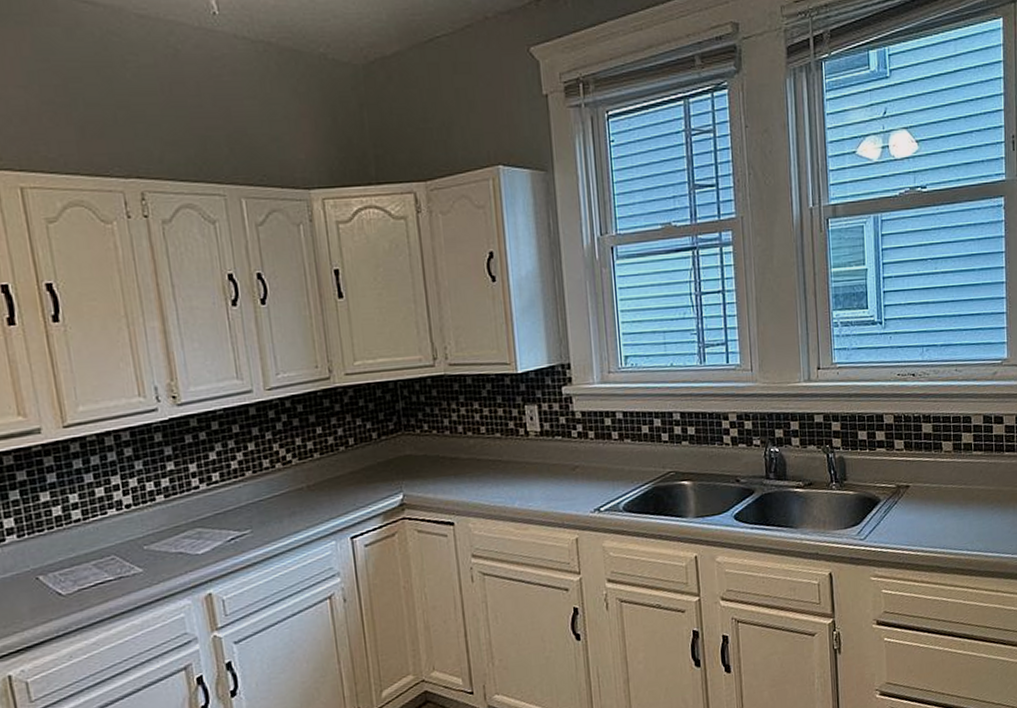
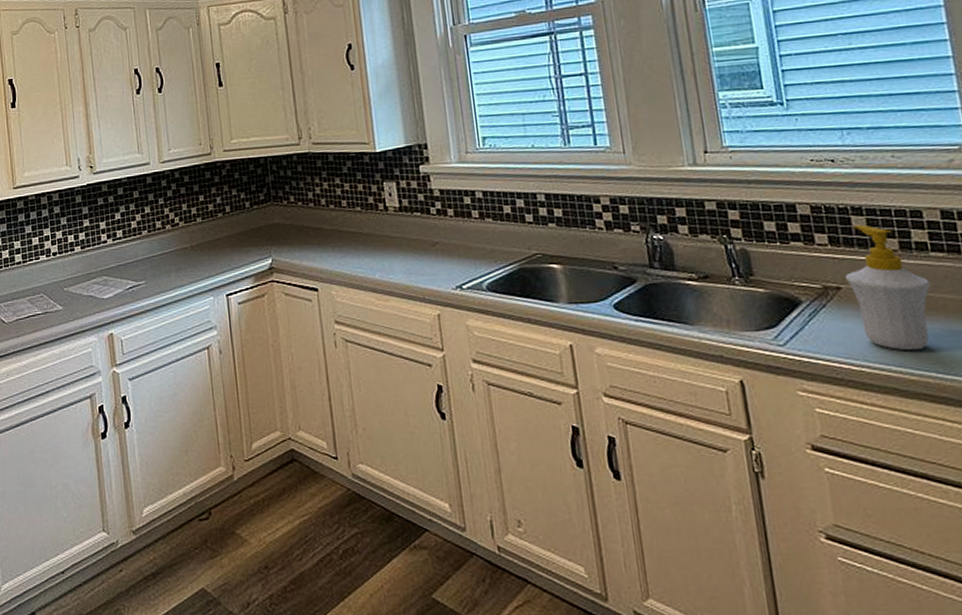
soap bottle: none [914,430,970,535] -> present [845,224,931,351]

